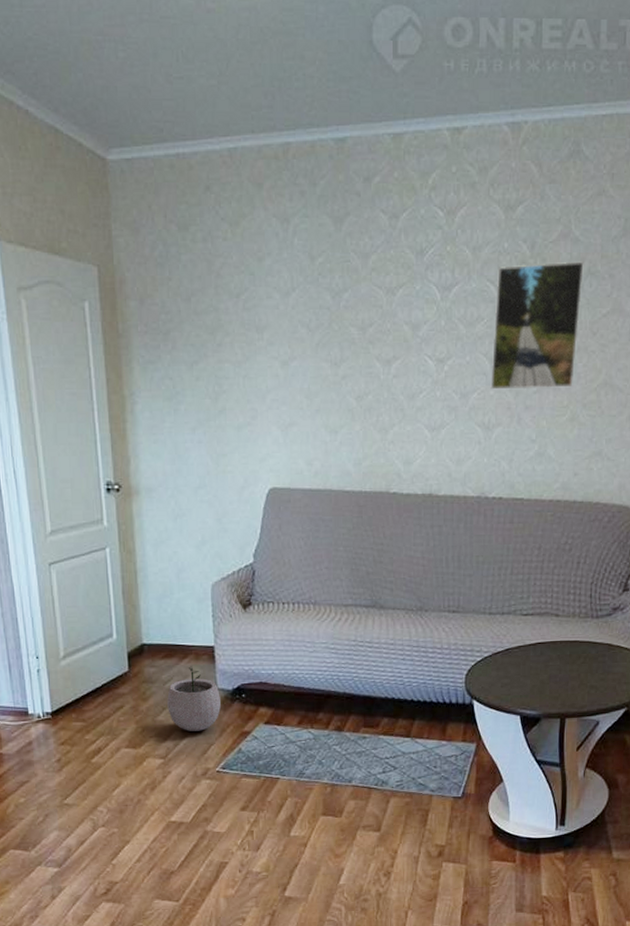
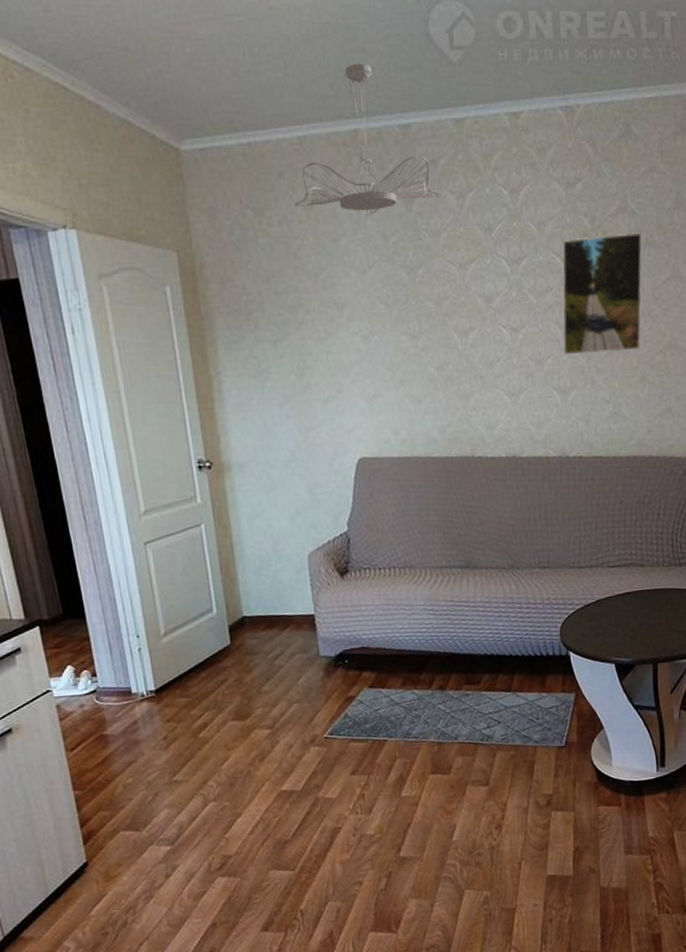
plant pot: present [167,666,221,731] -> none [271,635,325,700]
ceiling light fixture: none [220,71,374,234] -> present [294,63,442,215]

